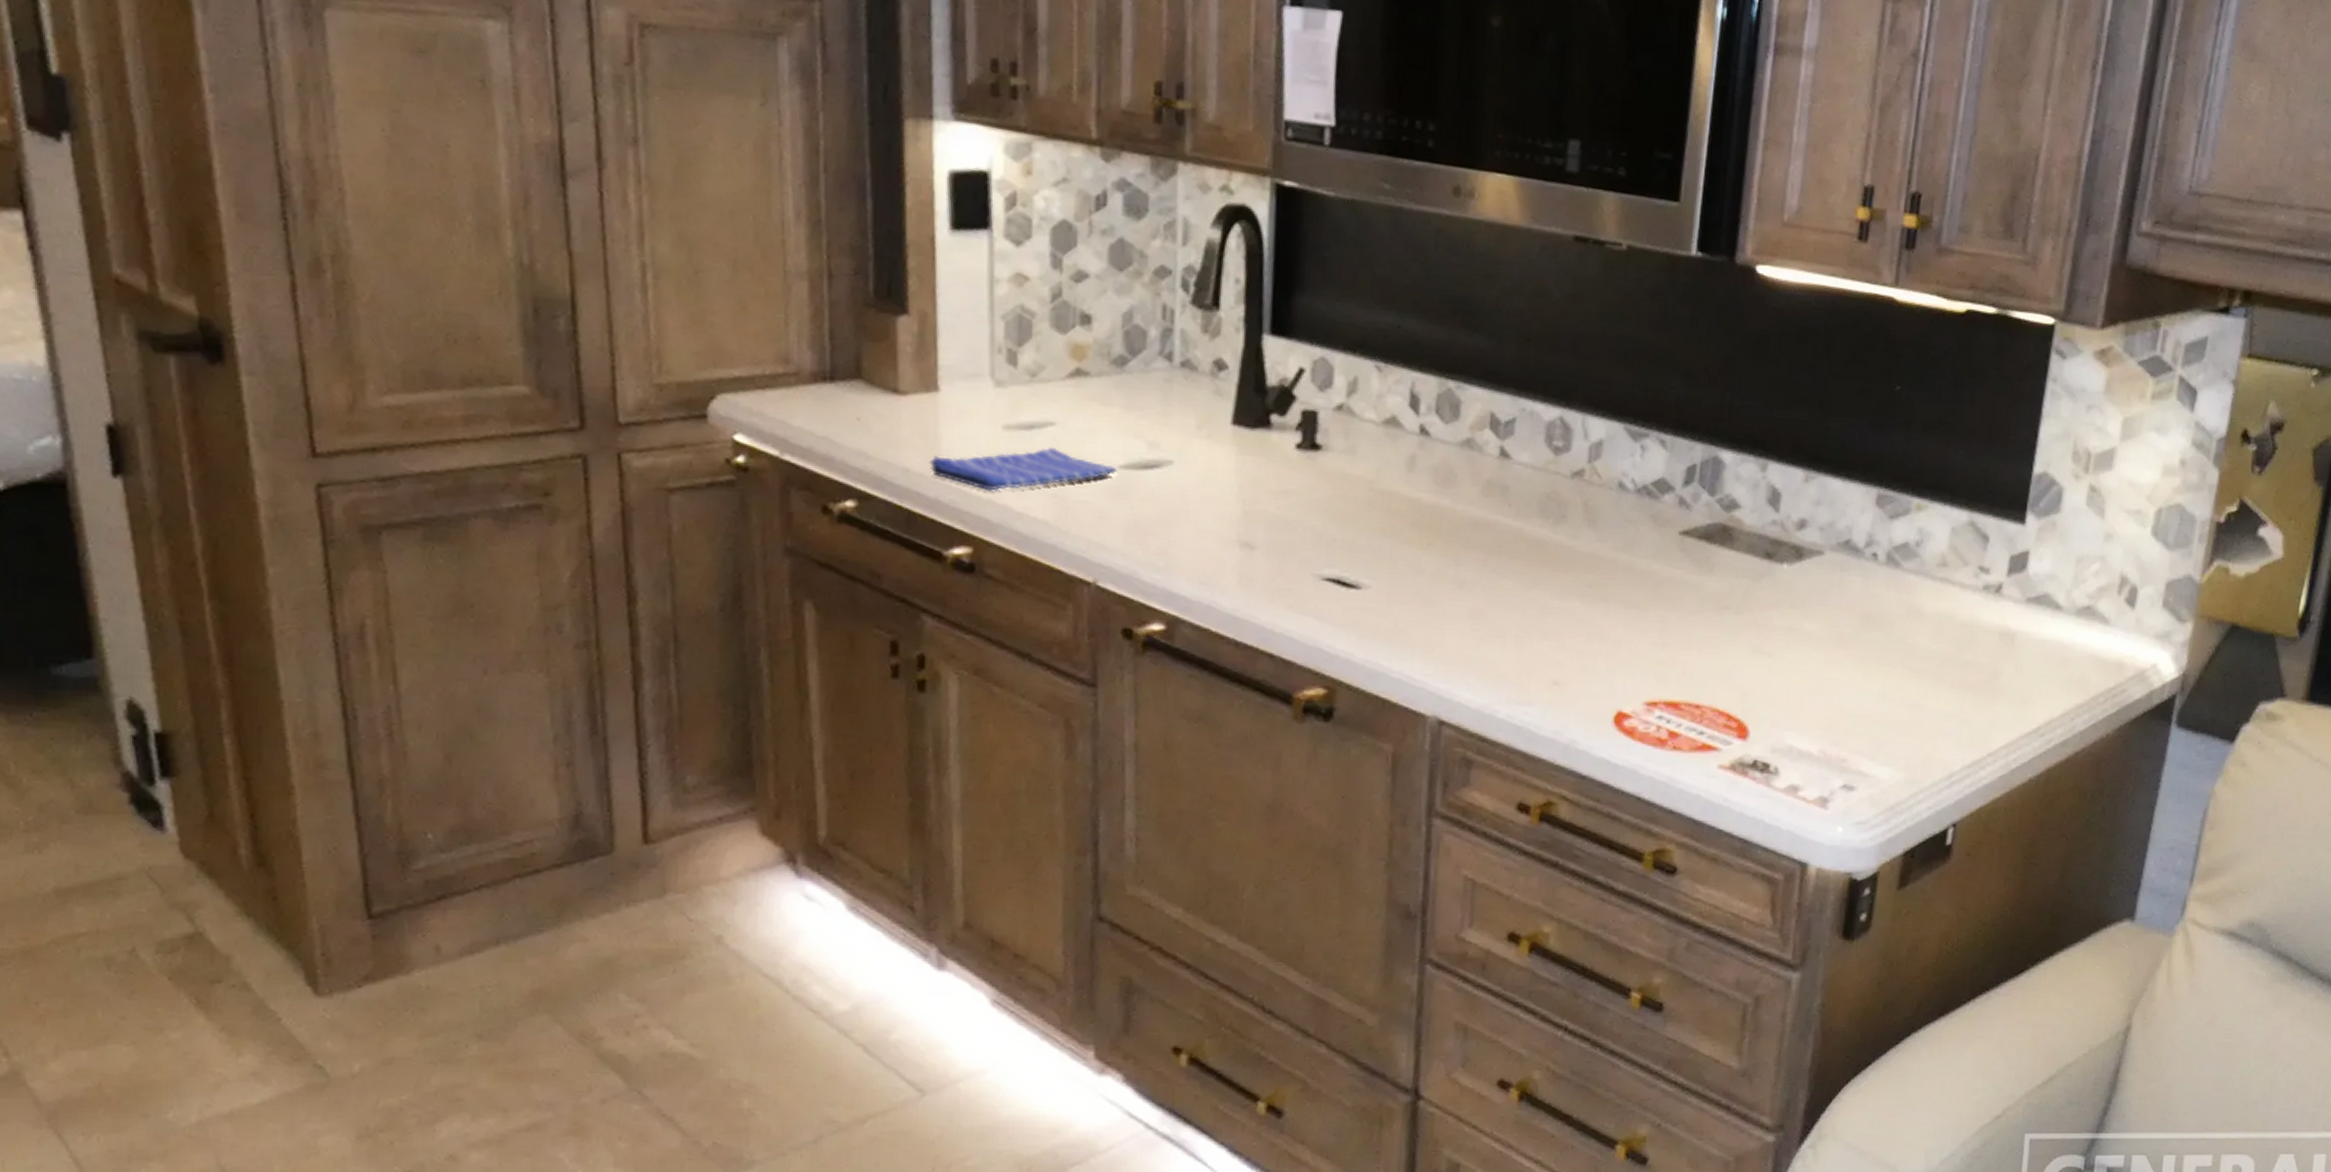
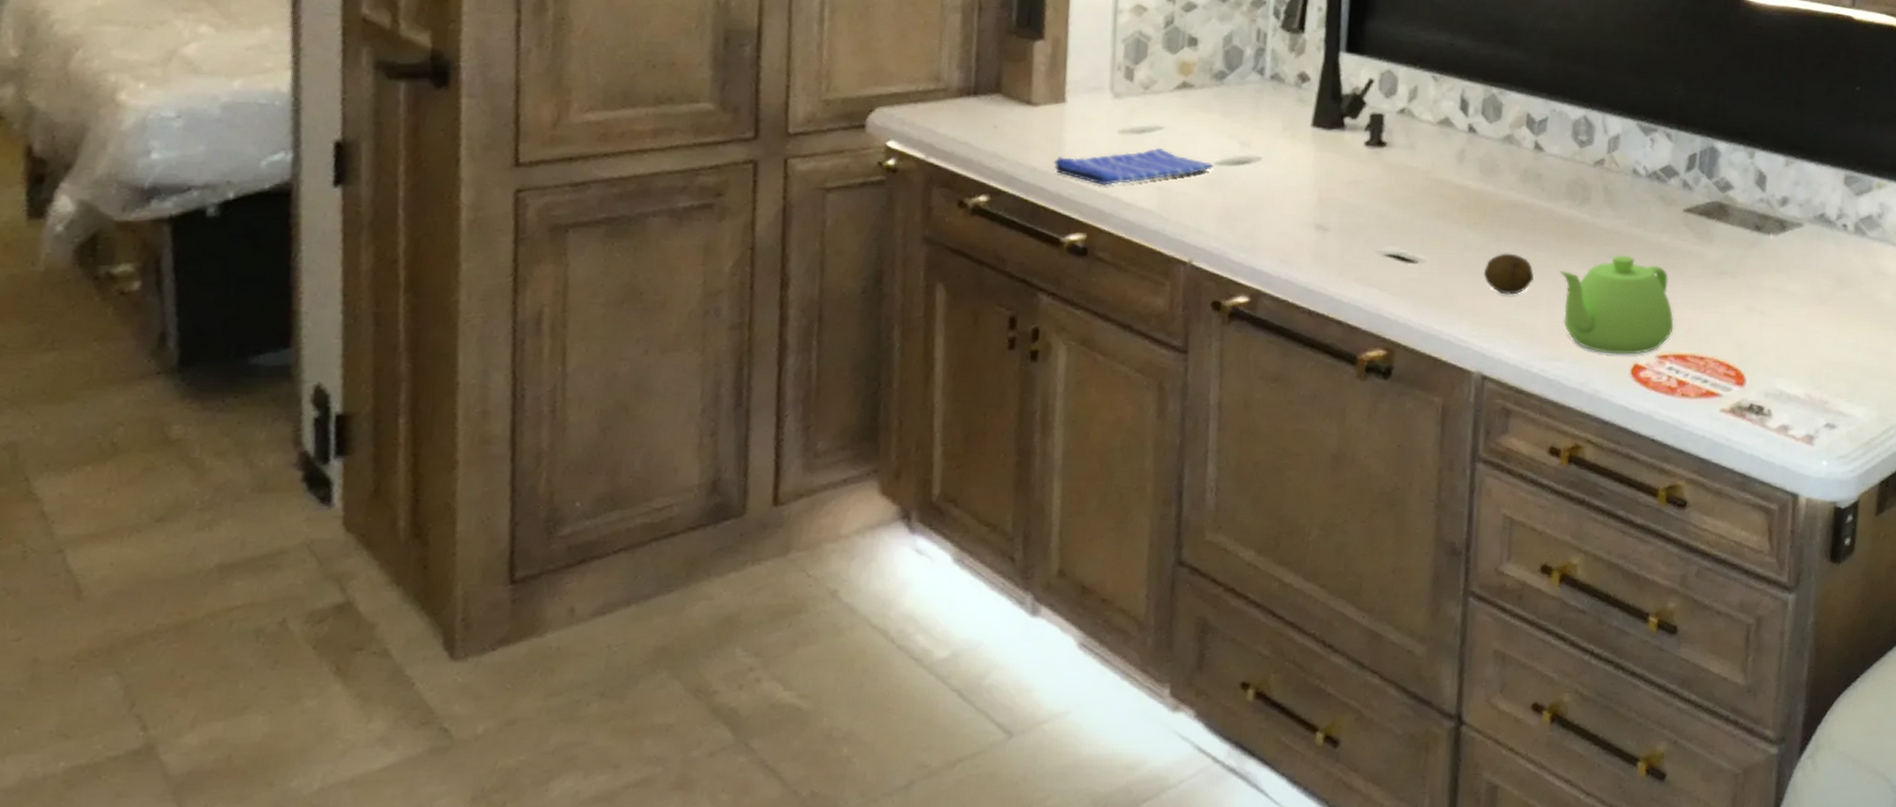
fruit: none [1440,579,1500,629] -> present [1484,253,1535,295]
teapot: none [1530,584,1666,701] -> present [1560,255,1674,355]

